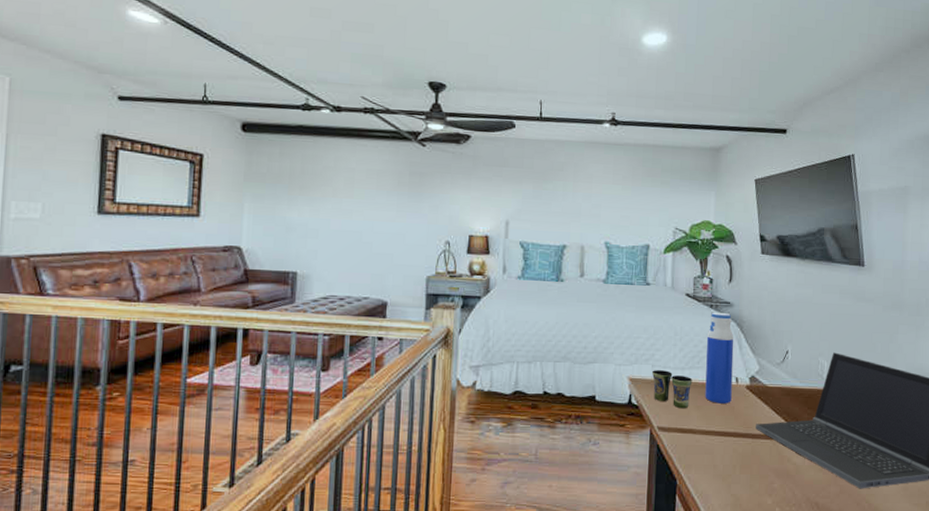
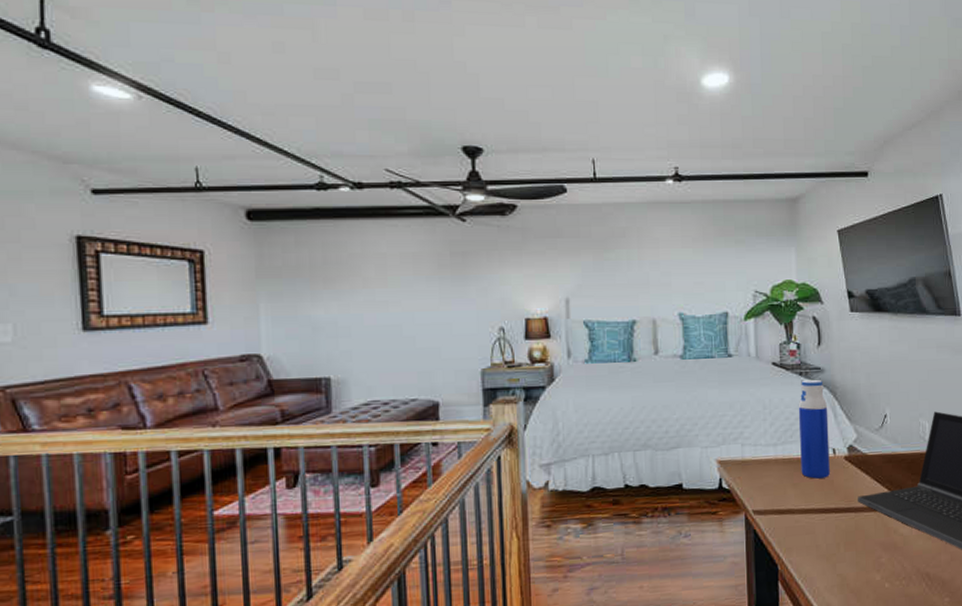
cup: present [651,370,693,409] -> none [741,448,787,489]

